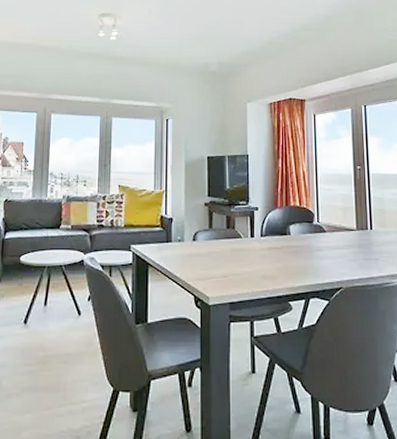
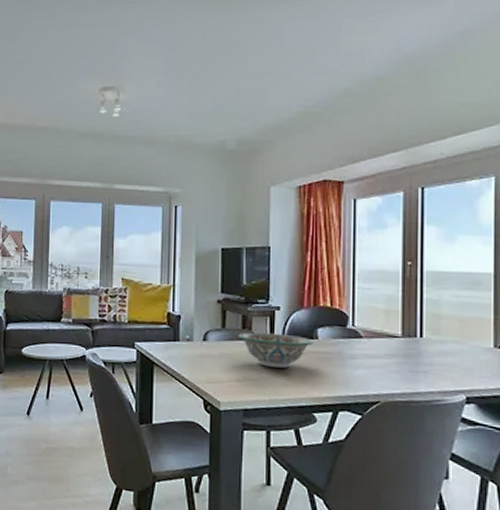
decorative bowl: none [223,231,287,262] -> present [238,332,313,368]

